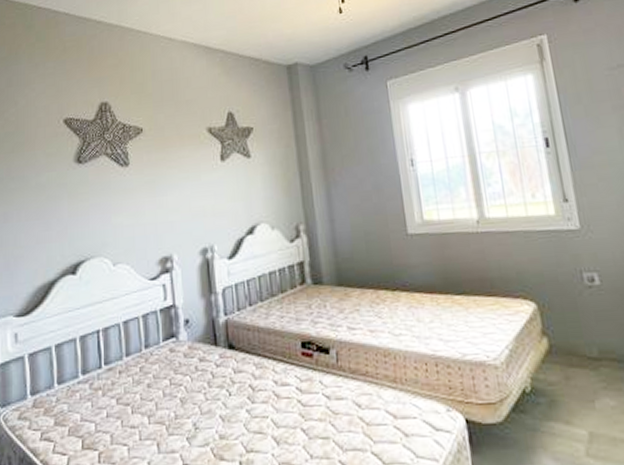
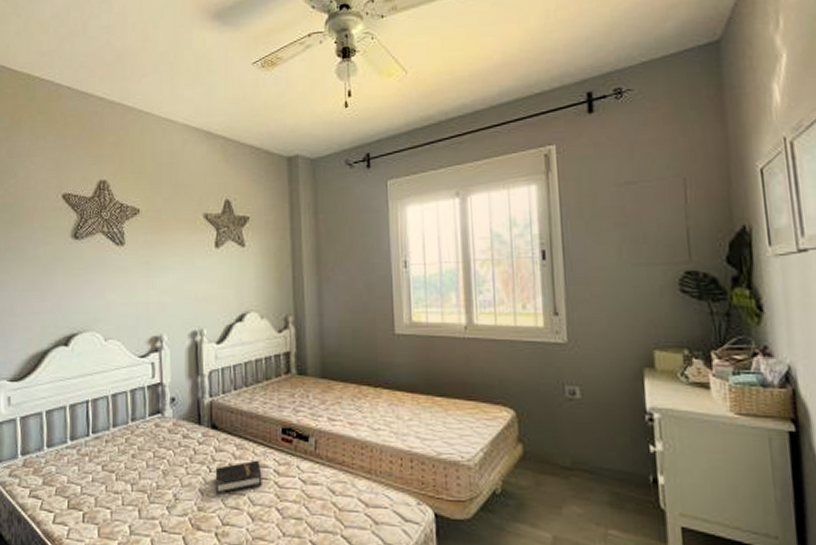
hardback book: none [235,378,285,421] -> present [215,460,262,496]

